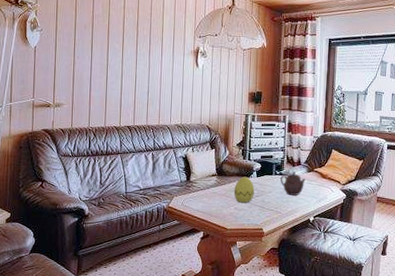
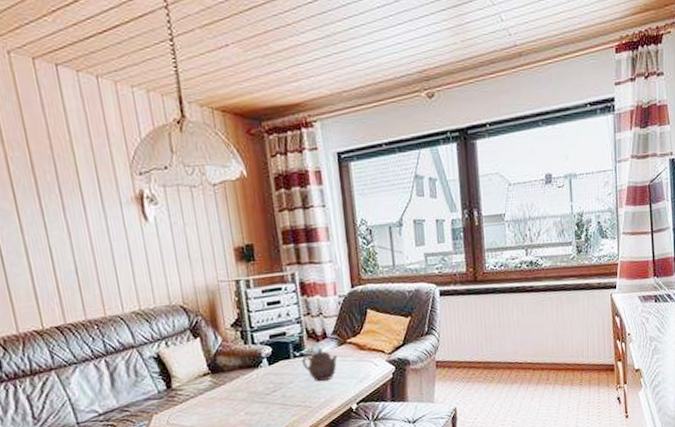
decorative egg: present [234,176,254,203] -> none [239,367,270,404]

